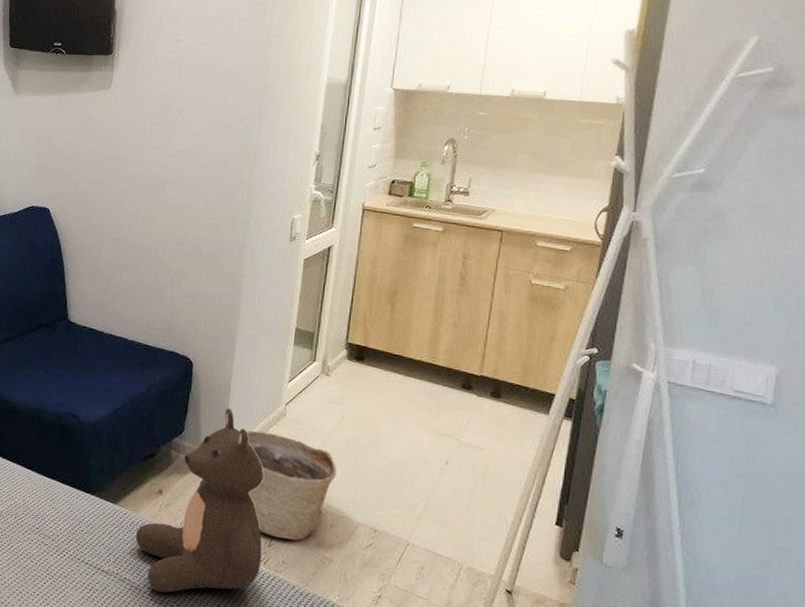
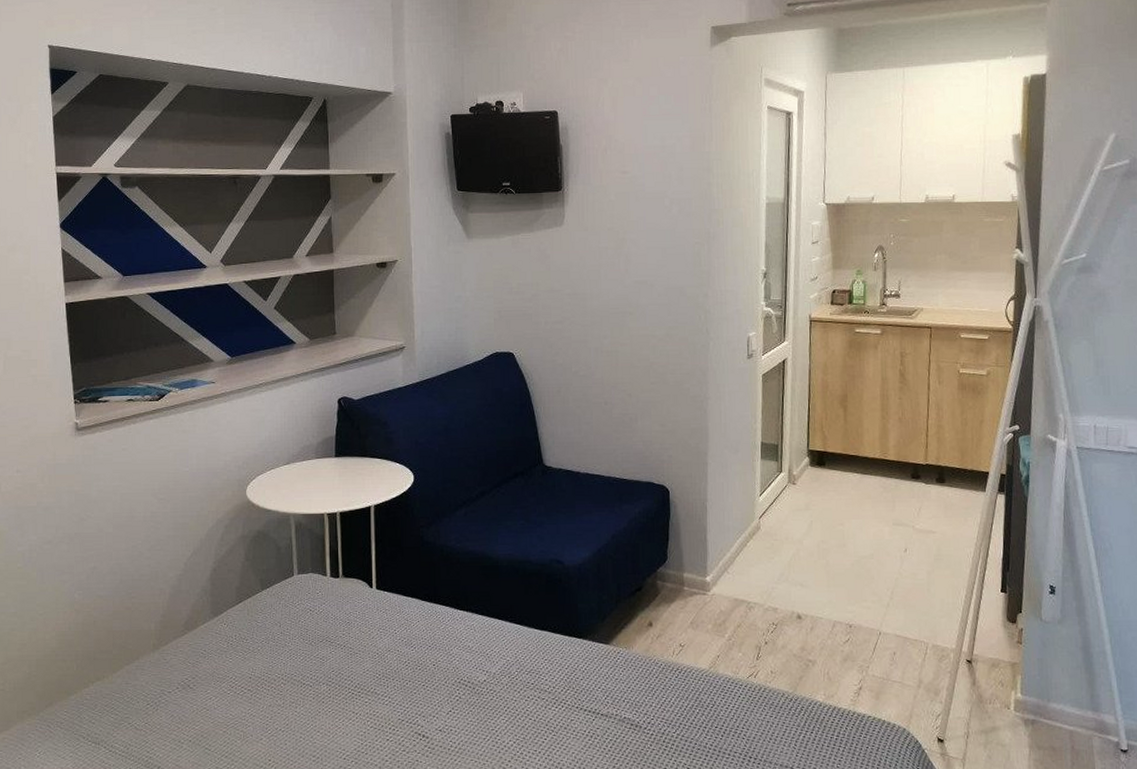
teddy bear: present [135,408,264,593] -> none [630,529,752,725]
basket: present [246,430,337,541] -> none [726,547,811,649]

